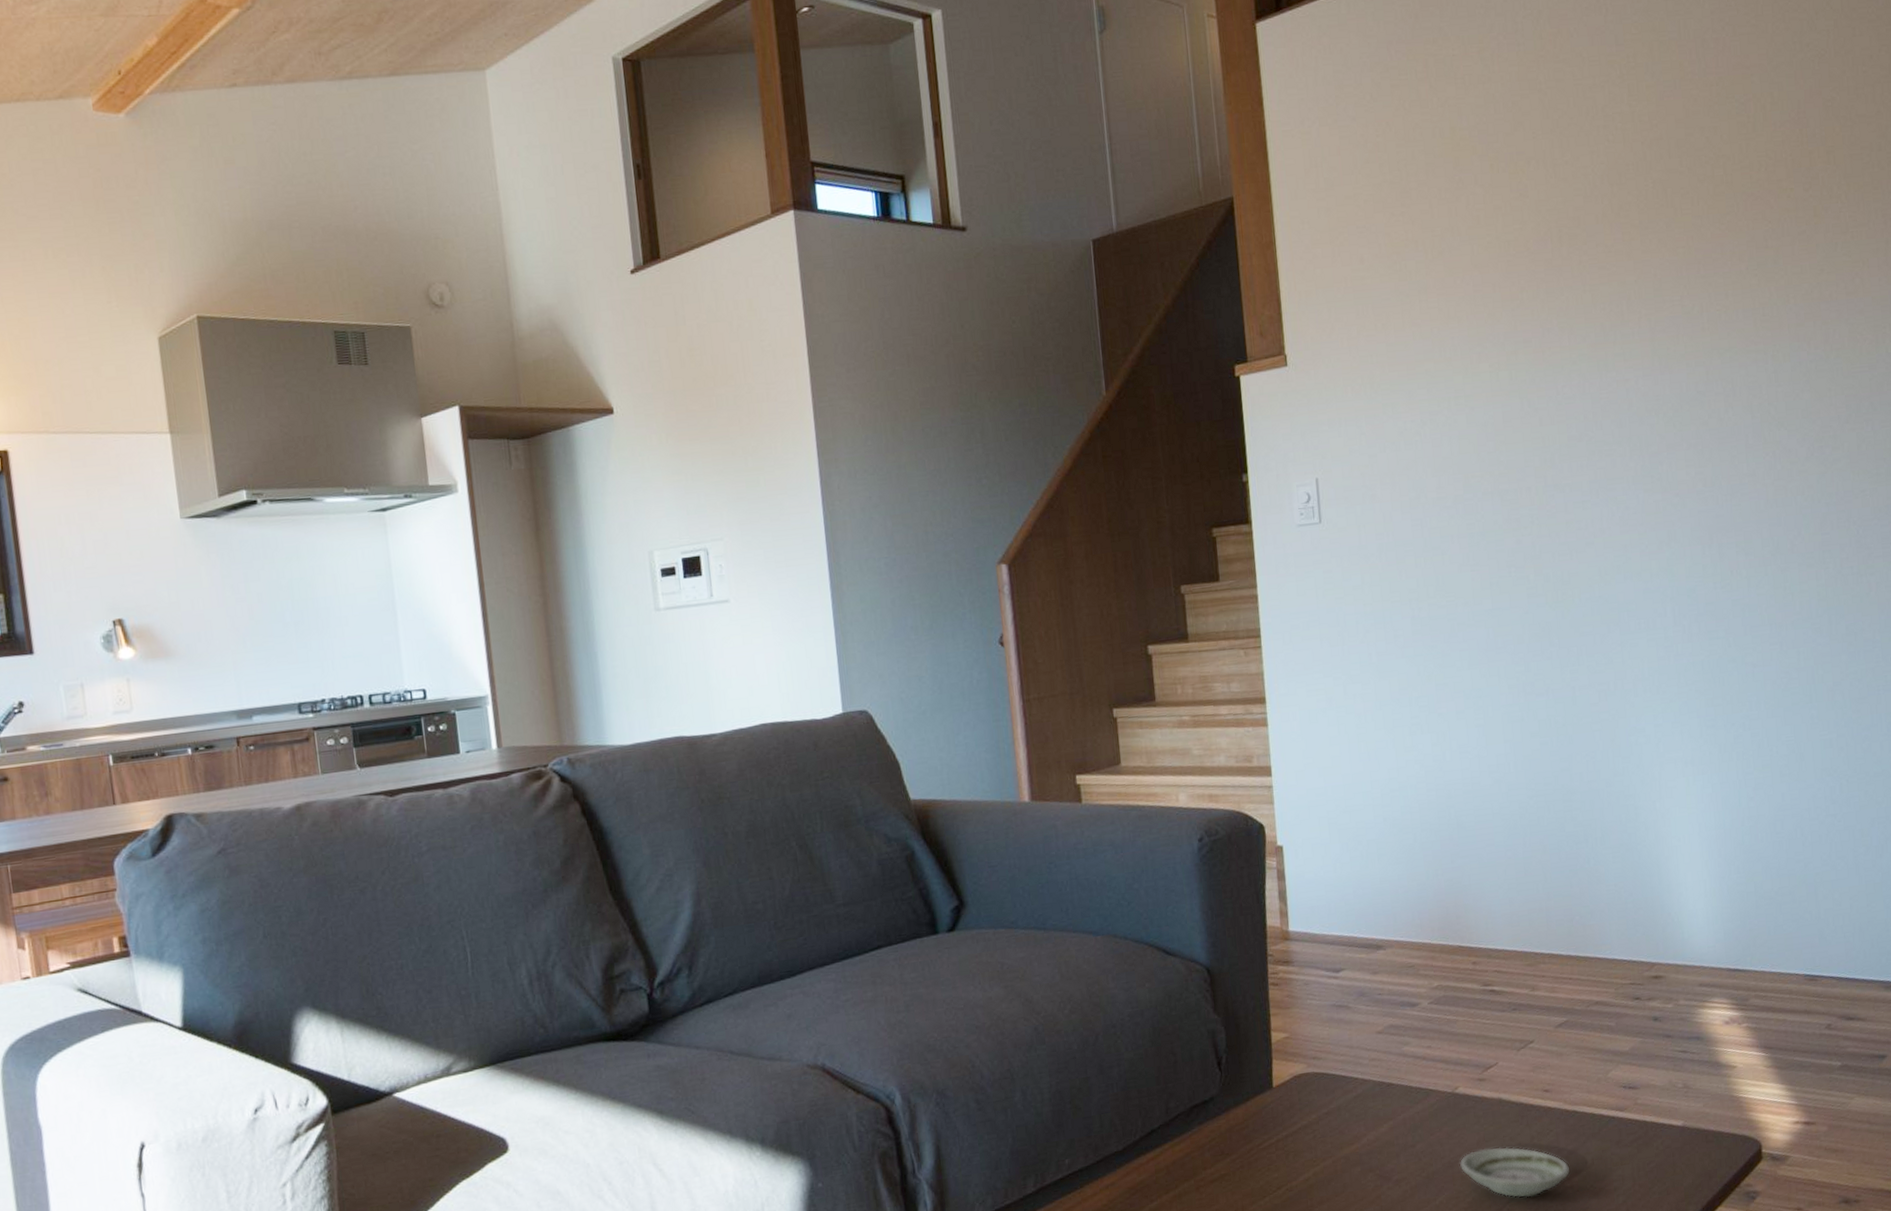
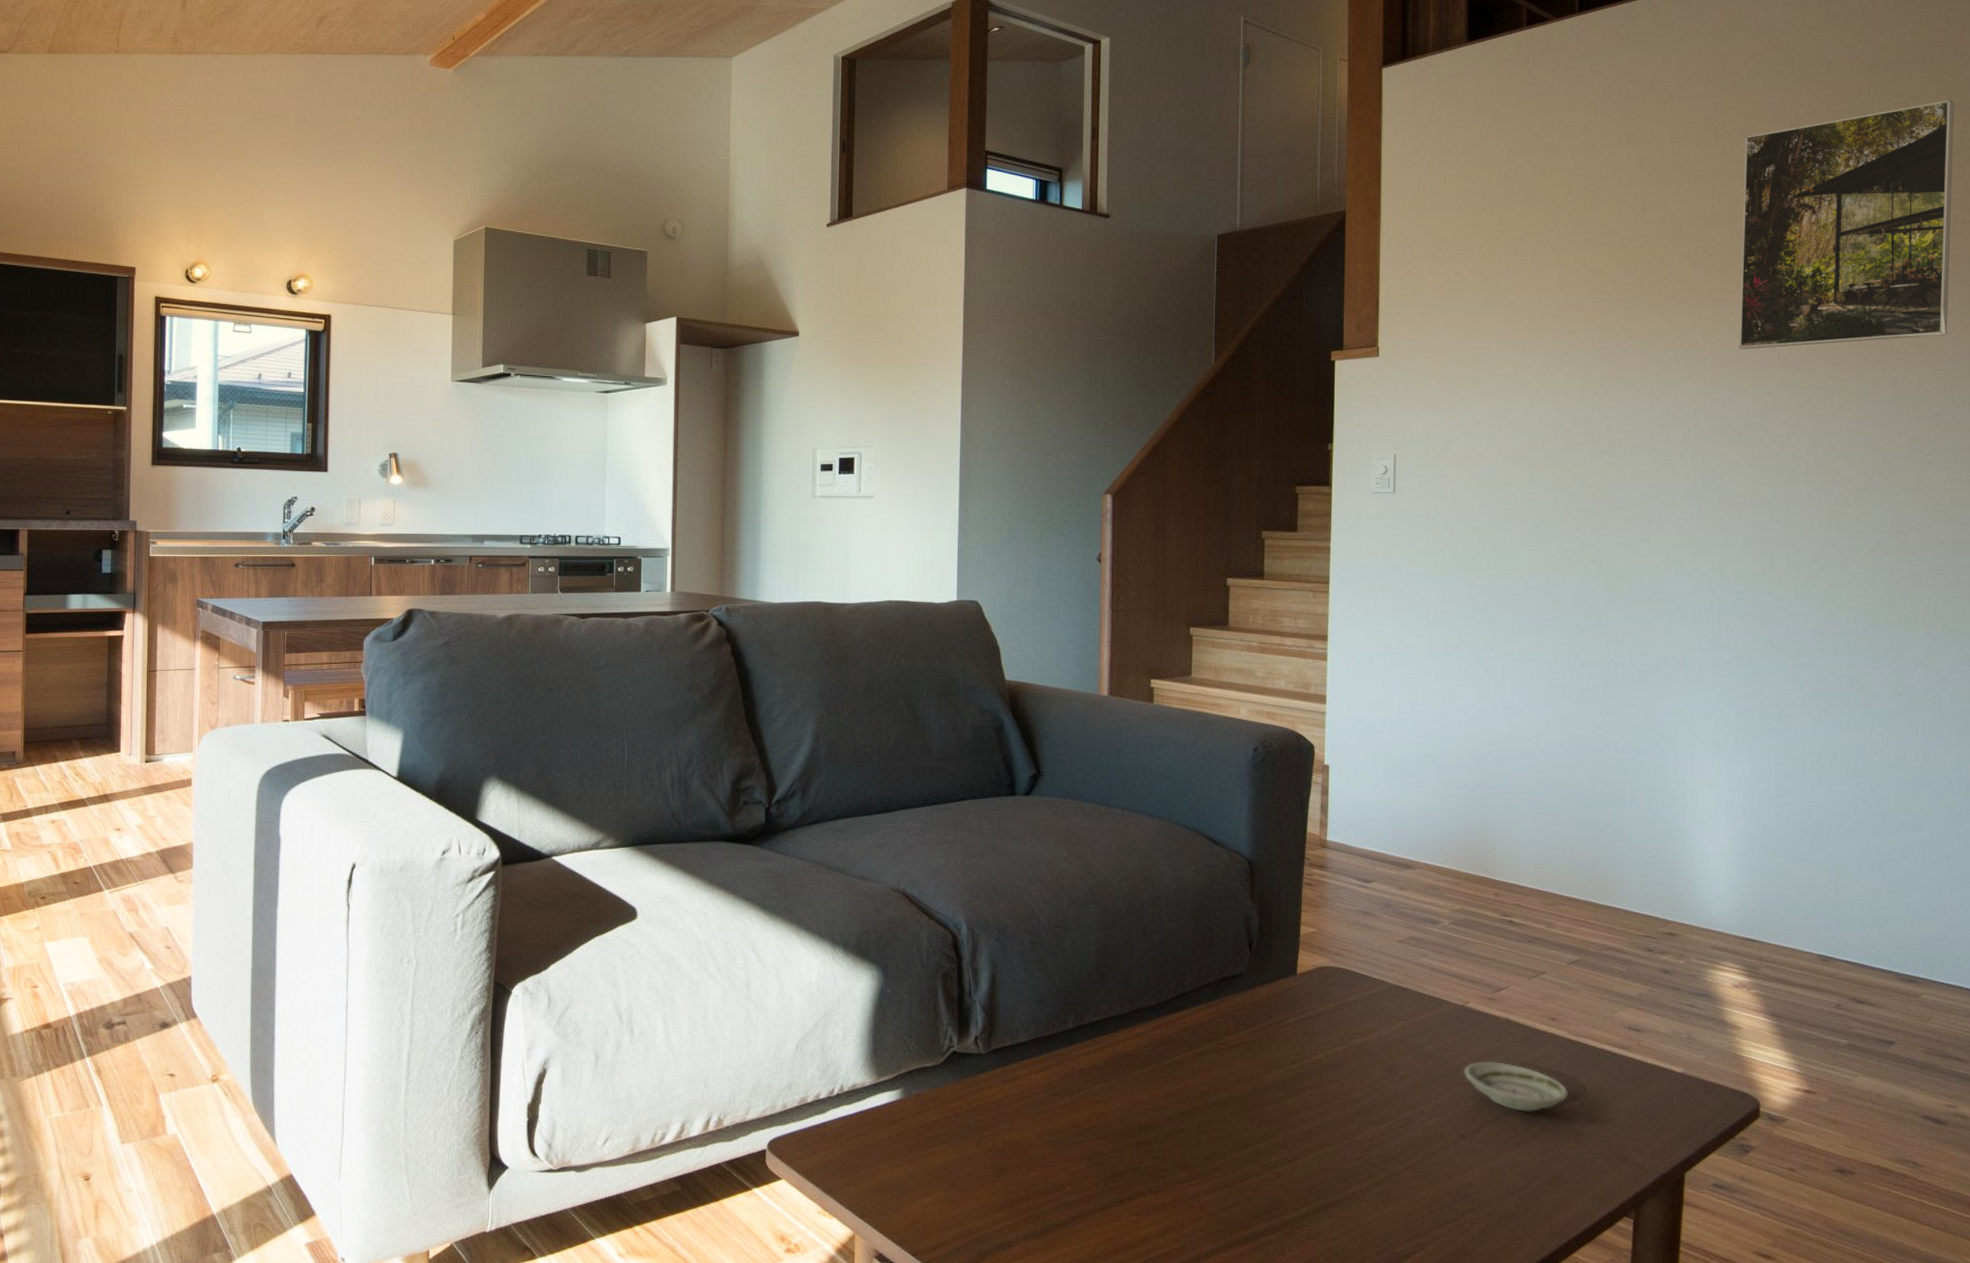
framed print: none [1651,12,1874,316] -> present [1739,100,1955,349]

